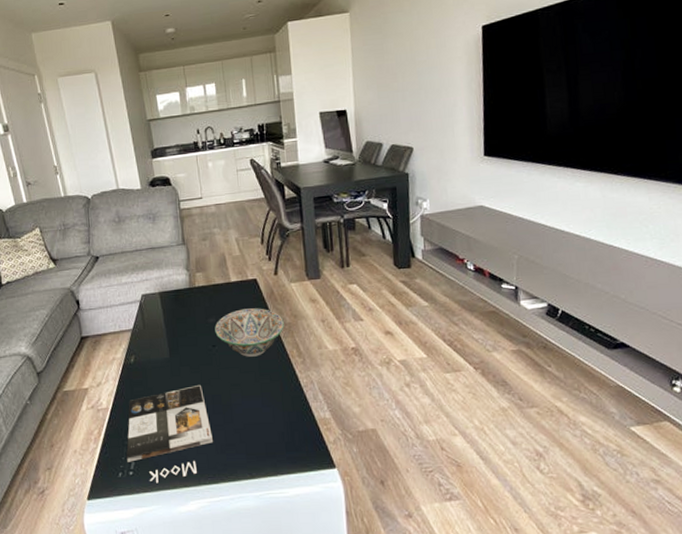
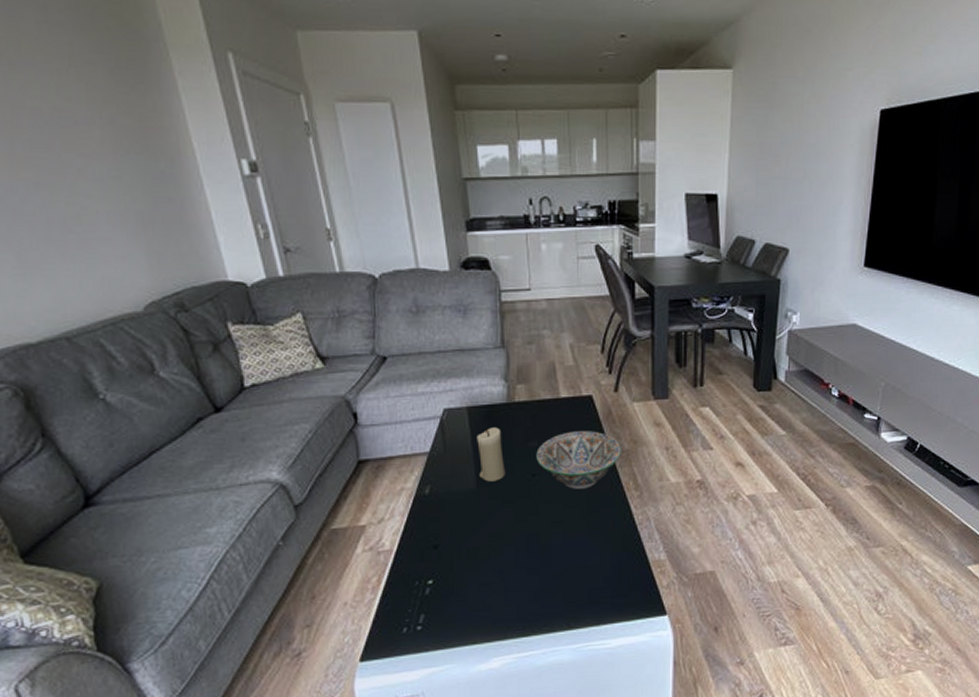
magazine: present [126,384,214,484] -> none [414,521,526,639]
candle: none [168,308,192,352] -> present [477,427,506,482]

